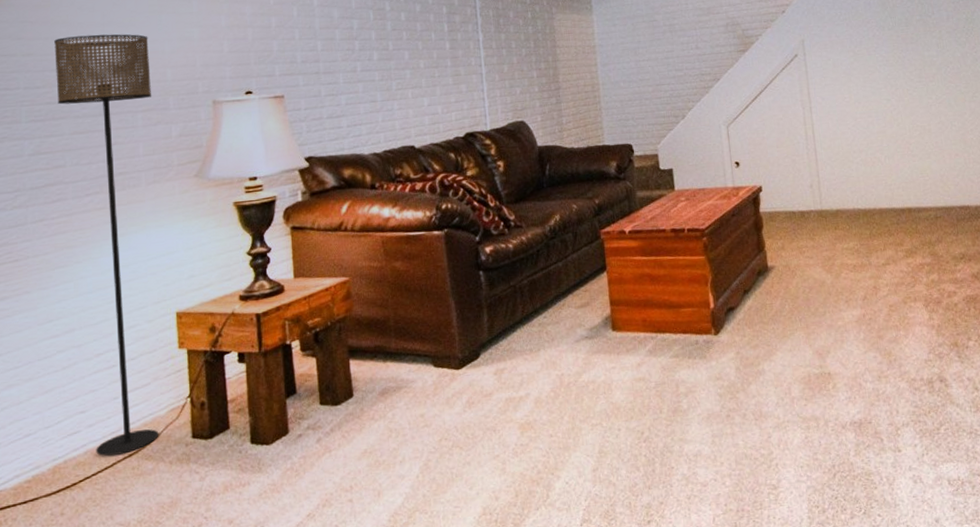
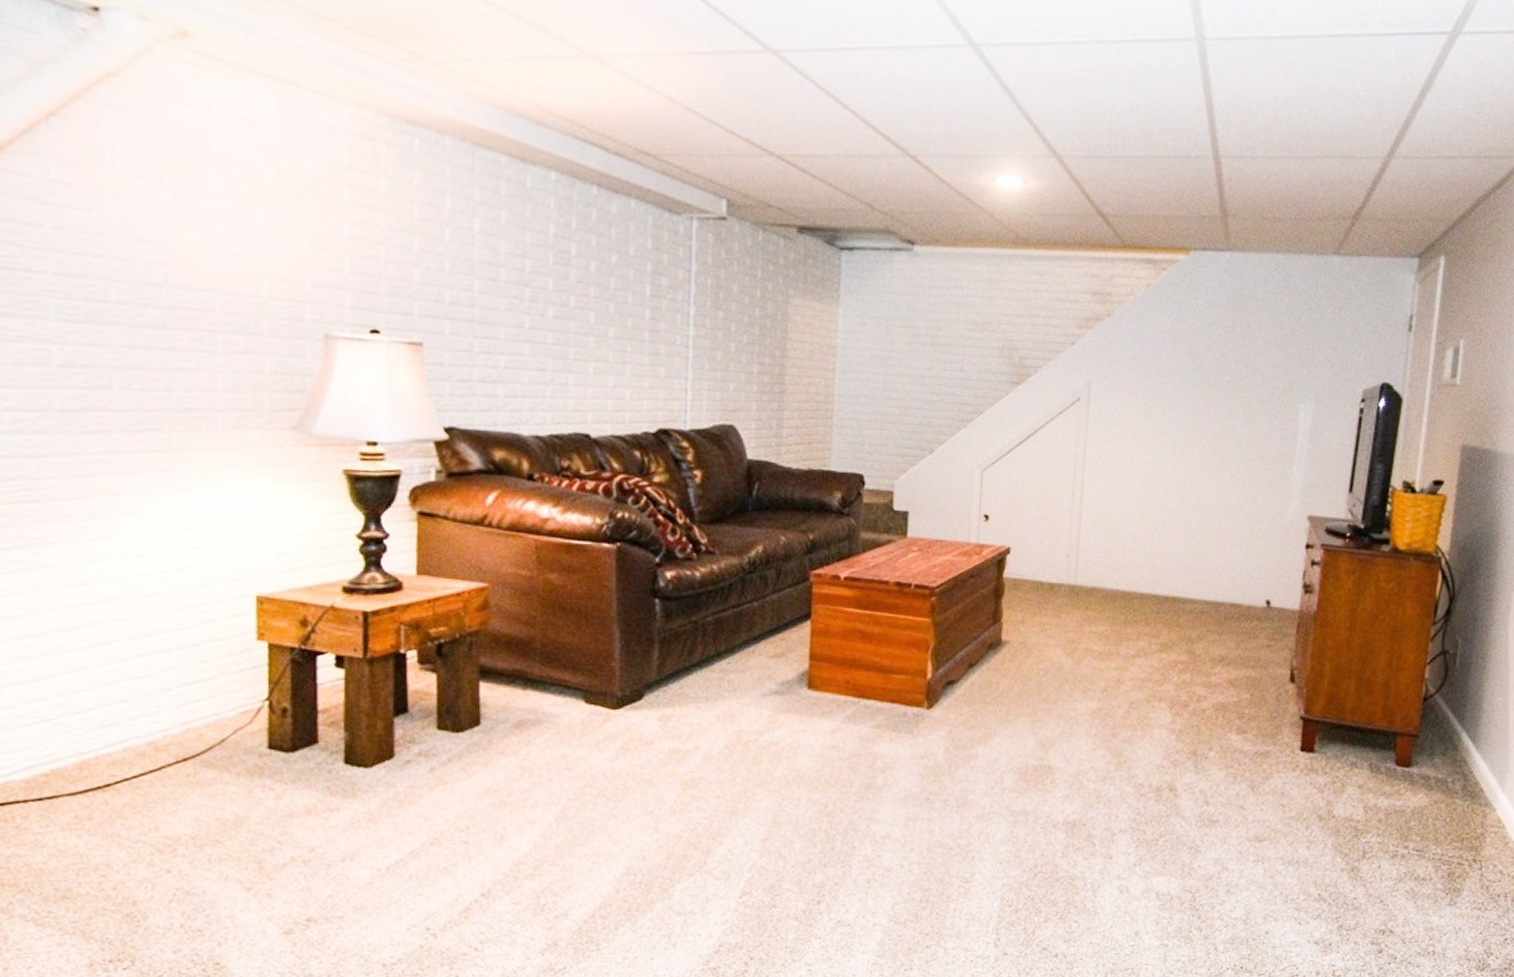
floor lamp: present [54,34,159,456] -> none [101,212,240,757]

